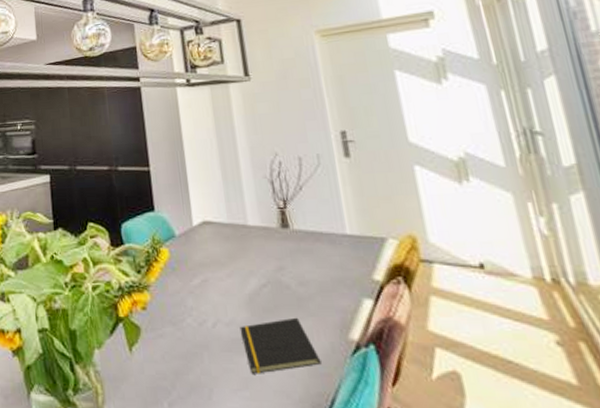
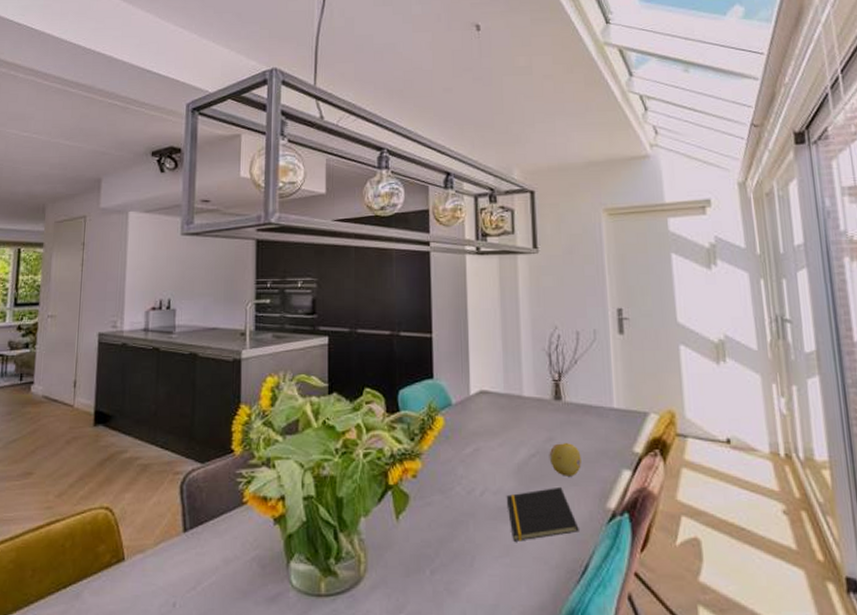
fruit: none [281,271,317,306] -> present [549,442,581,476]

